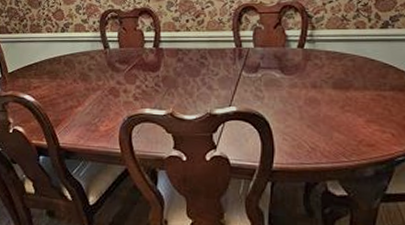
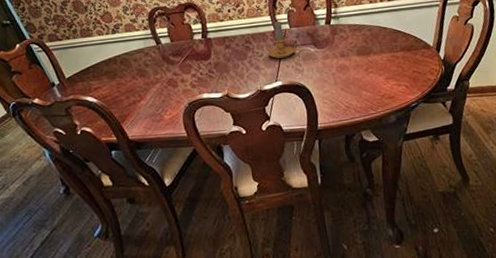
candle: none [224,37,265,80] -> present [268,20,301,59]

